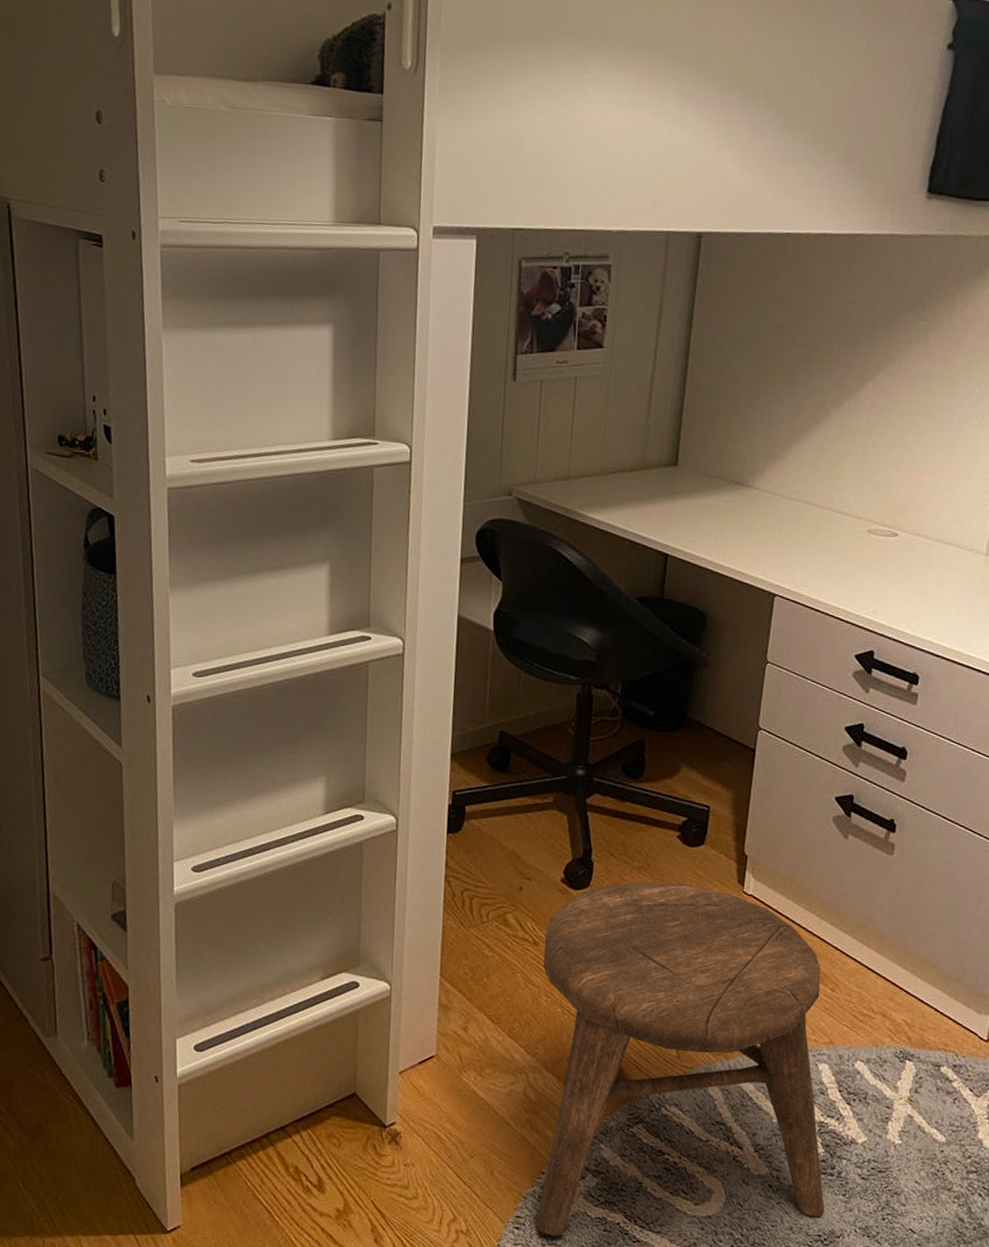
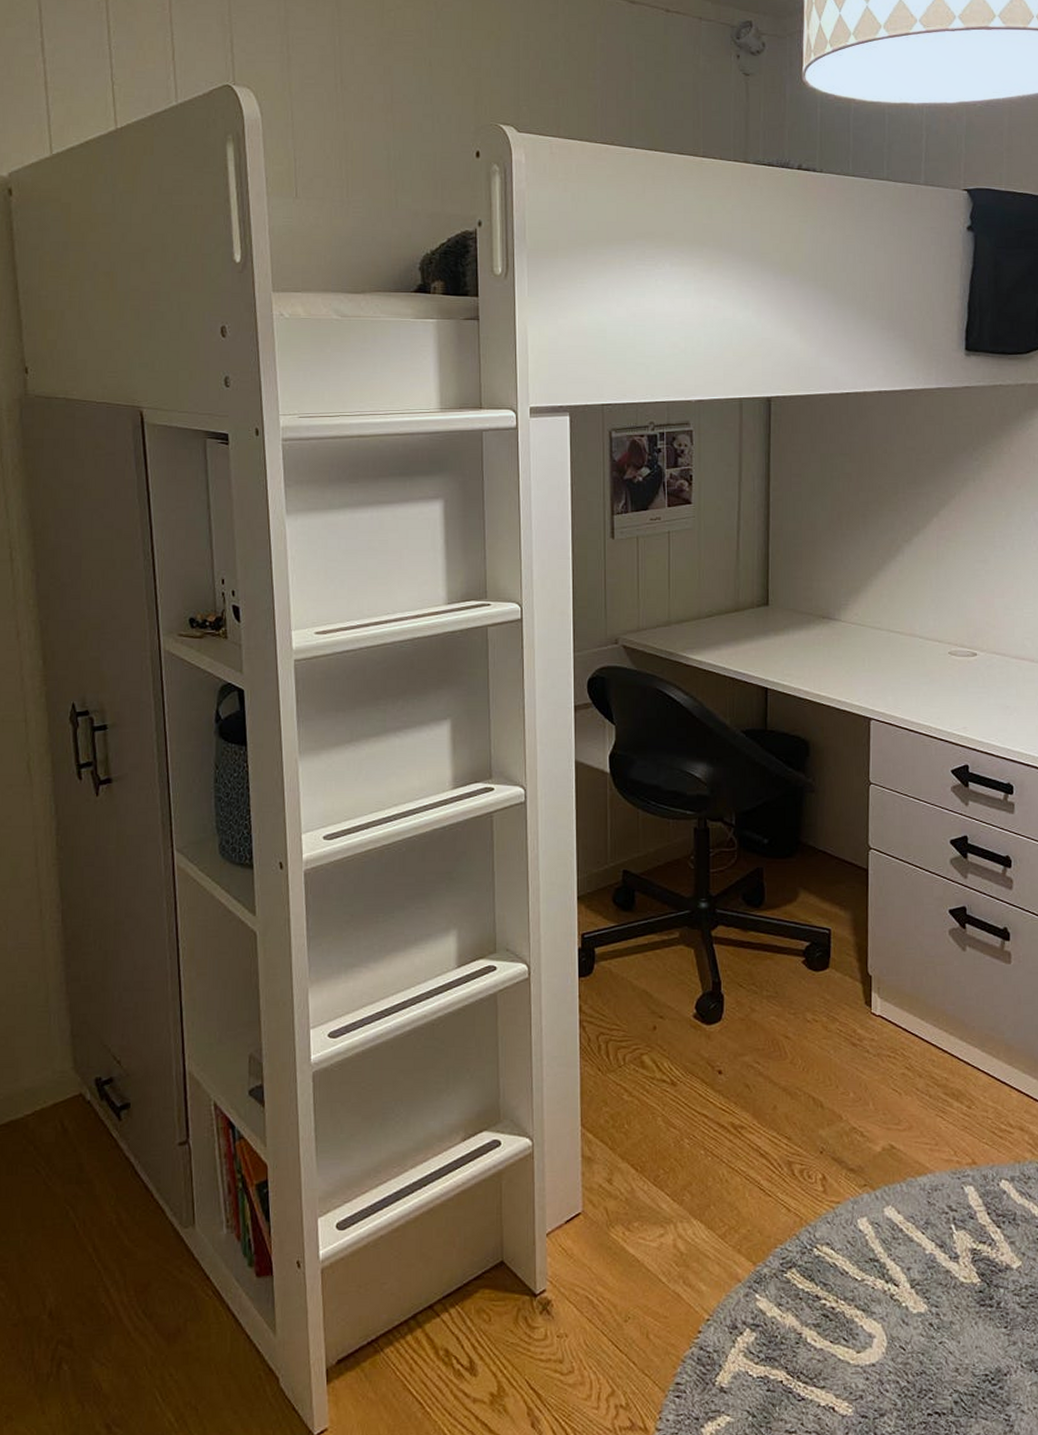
stool: present [535,882,825,1236] -> none [682,1009,989,1402]

